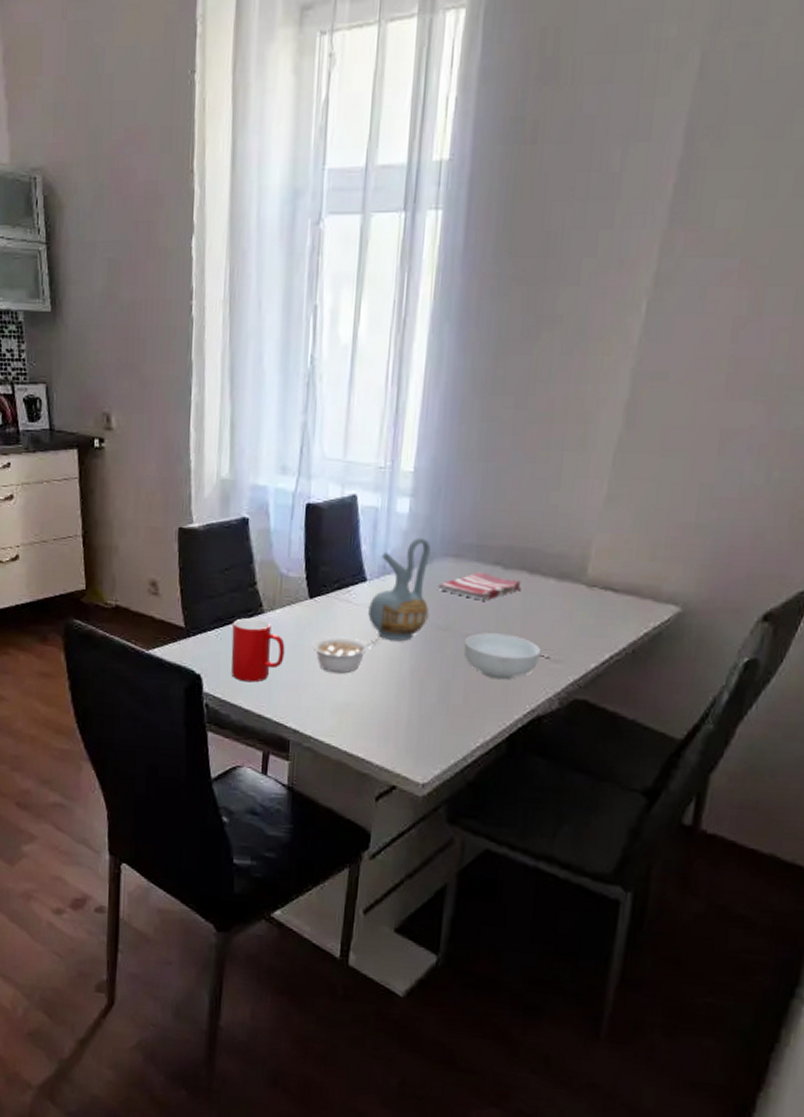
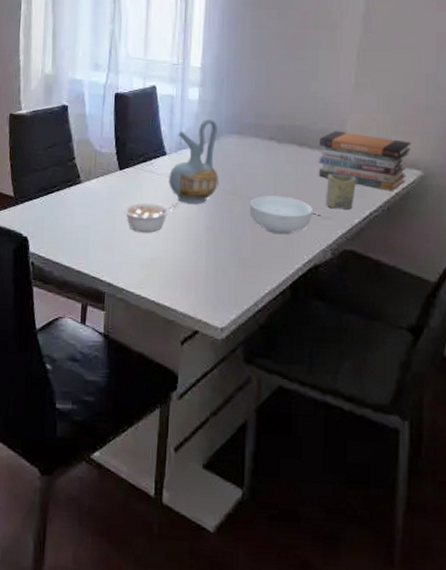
cup: present [231,617,285,683] -> none [53,187,100,243]
dish towel: present [438,571,521,601] -> none [225,145,293,169]
book stack: none [550,555,672,631] -> present [318,131,412,191]
cup: none [557,608,597,652] -> present [326,174,356,210]

